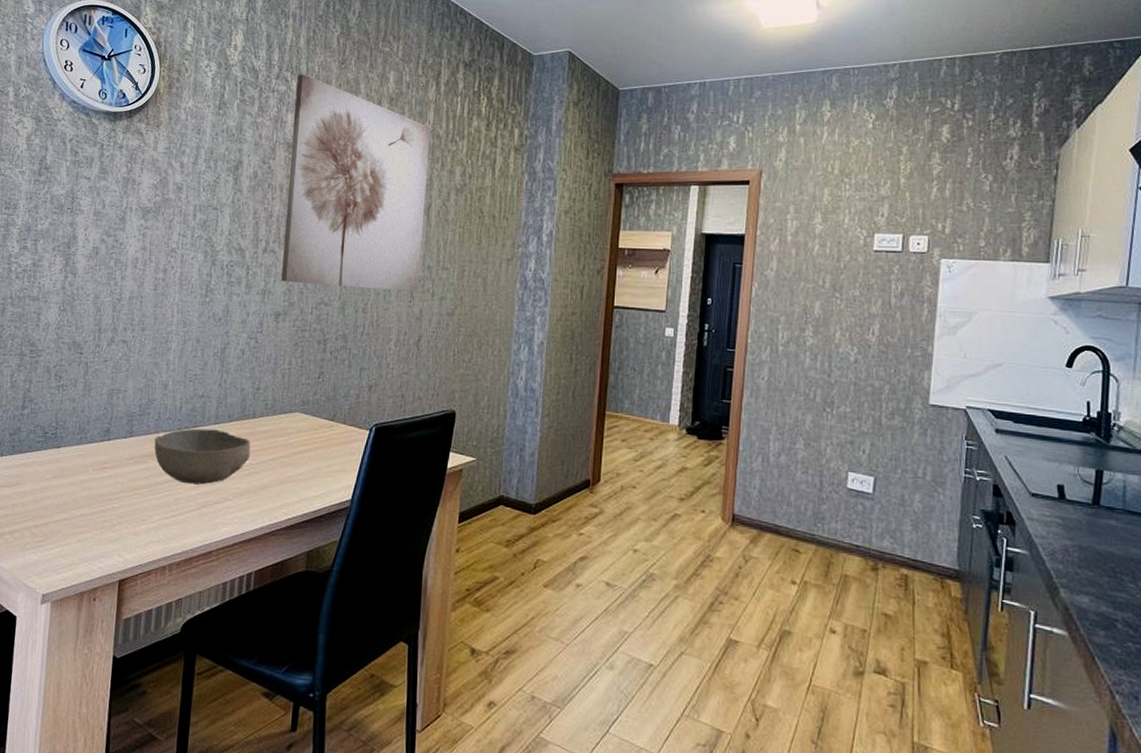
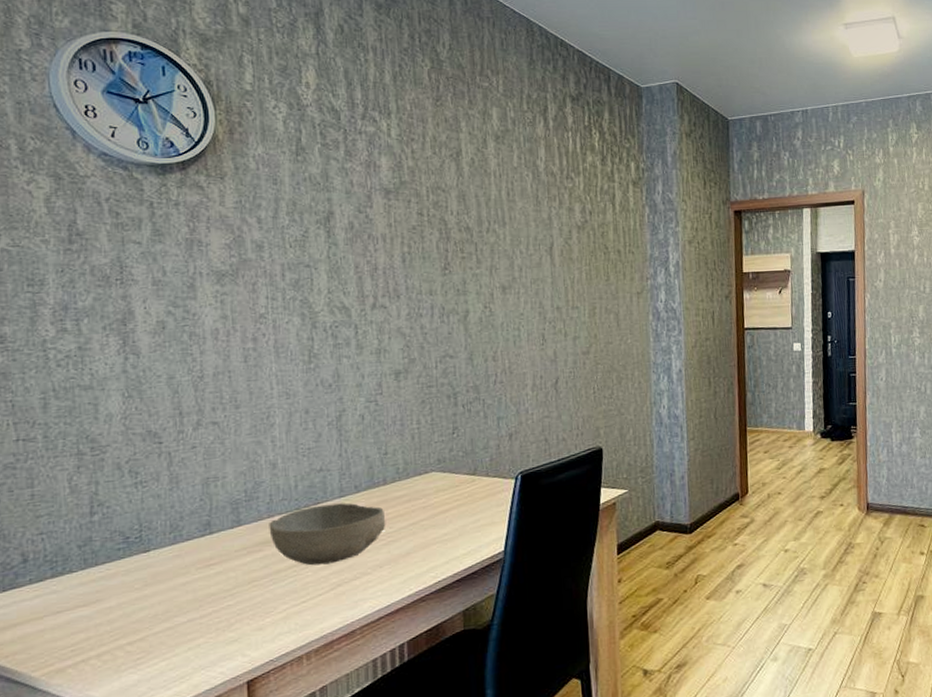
wall art: present [281,74,431,293] -> none [387,113,550,338]

